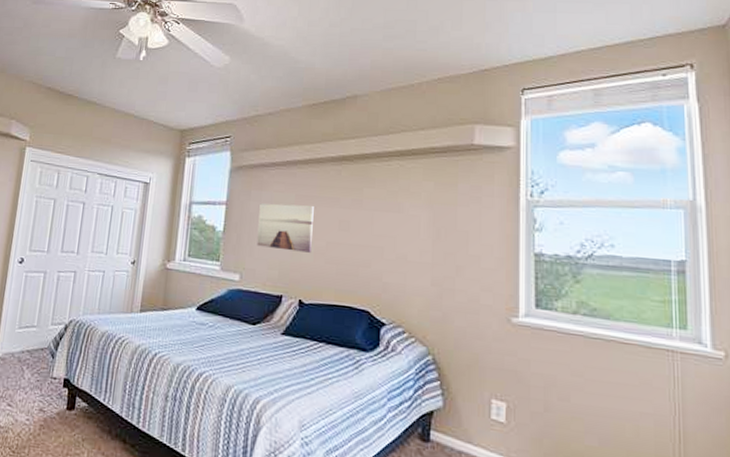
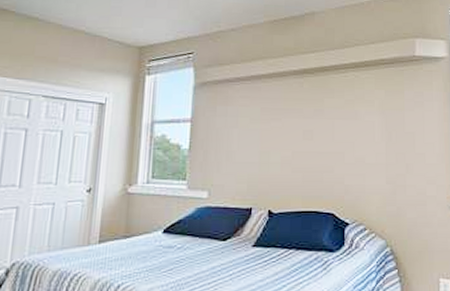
wall art: present [256,203,314,253] -> none [224,118,279,163]

